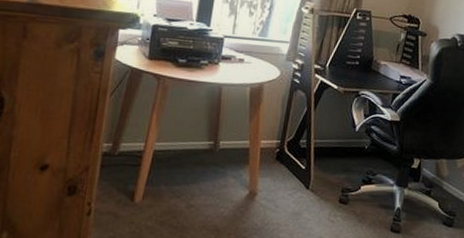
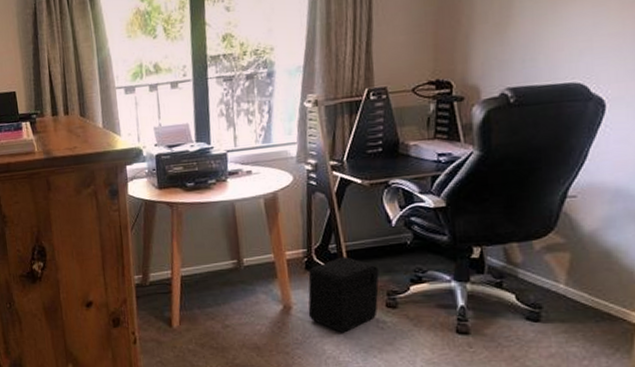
air purifier: none [271,152,339,223] -> present [308,256,379,333]

